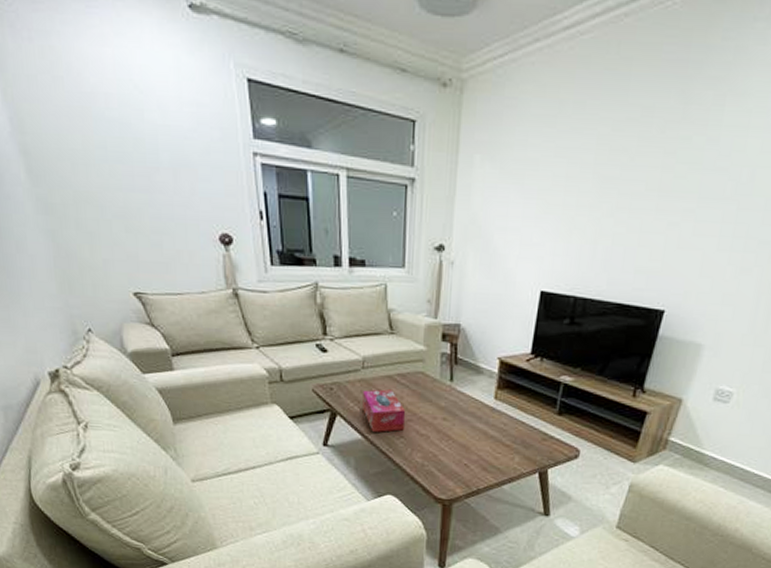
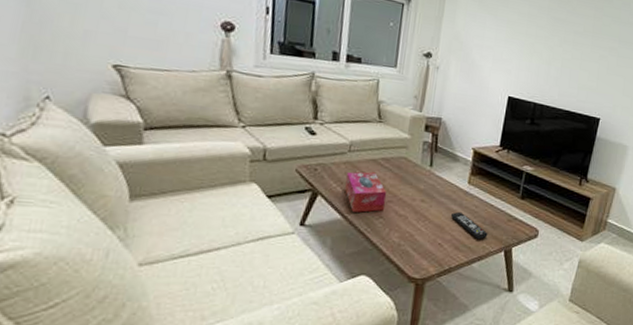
remote control: none [477,430,519,461] -> present [451,211,488,240]

